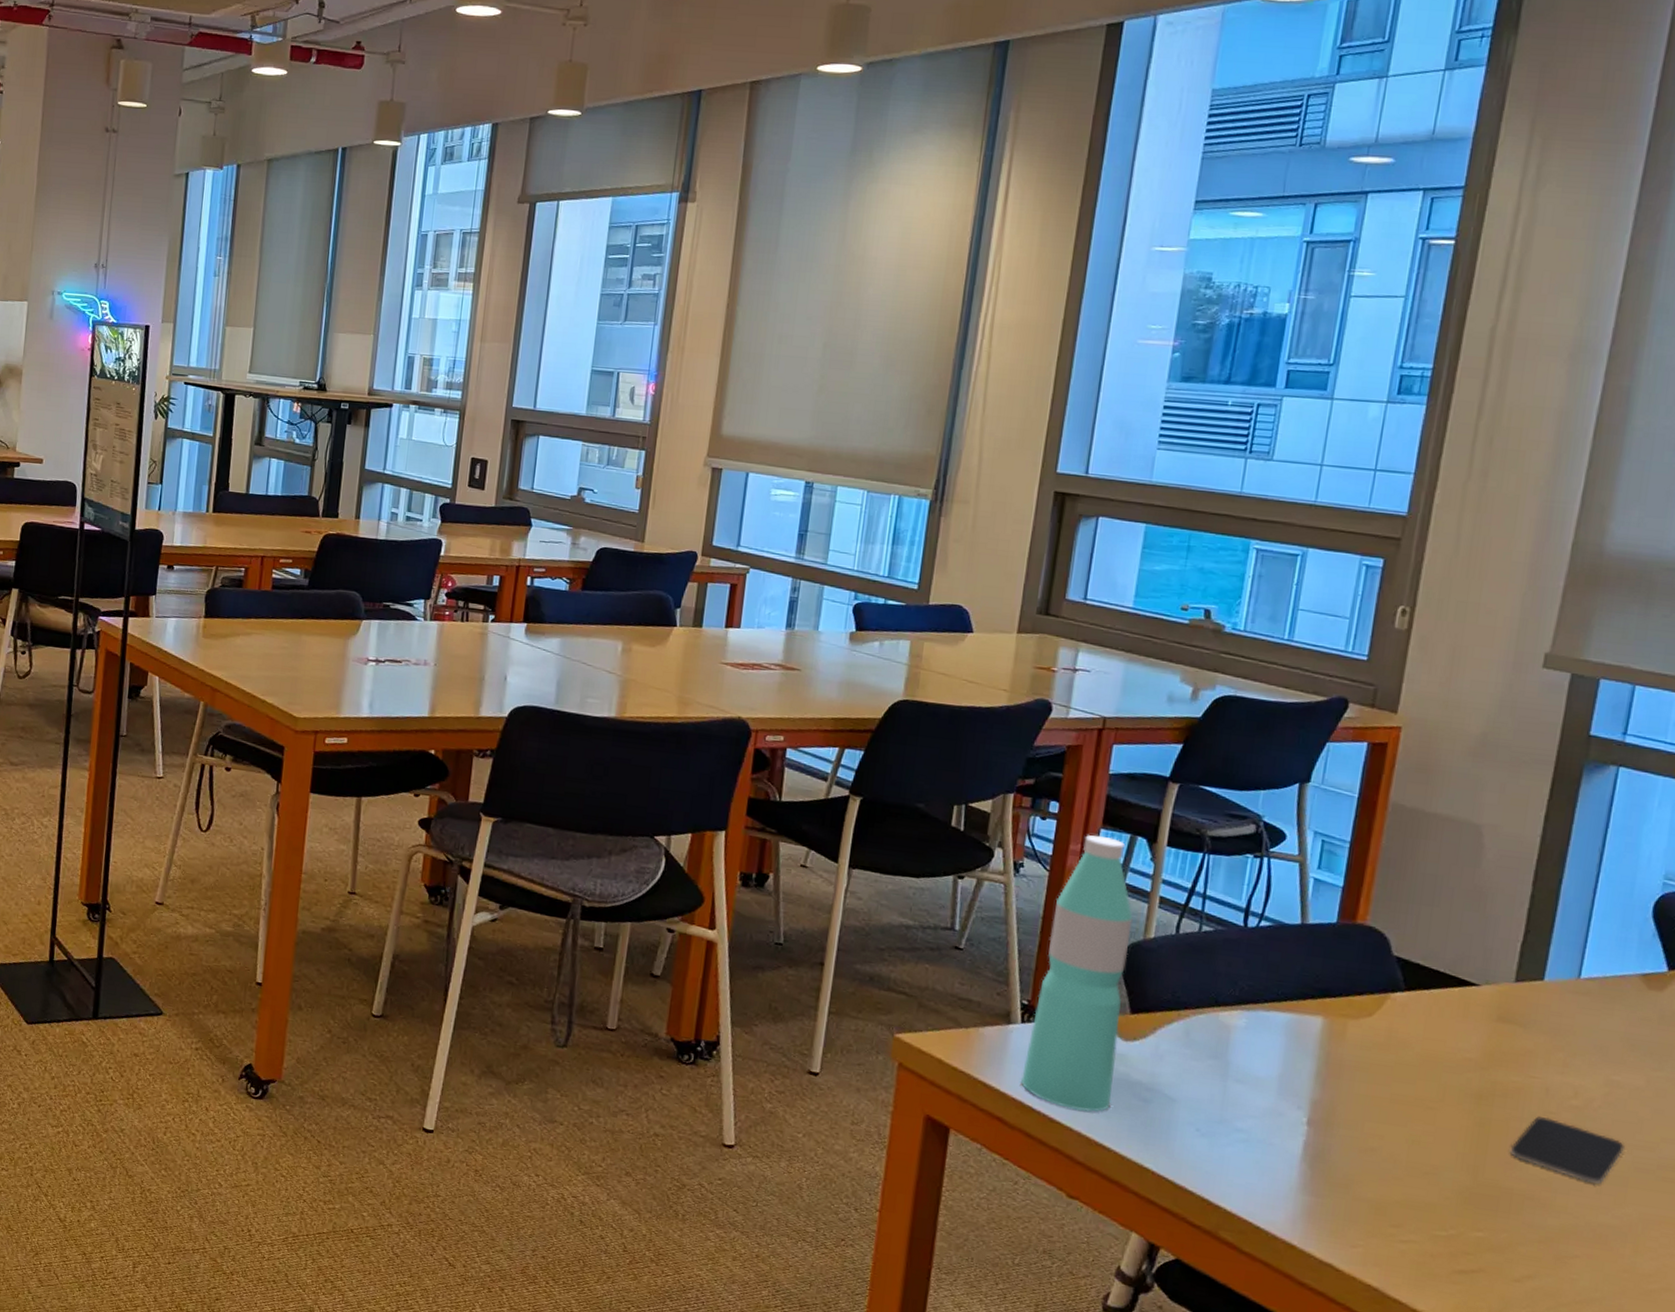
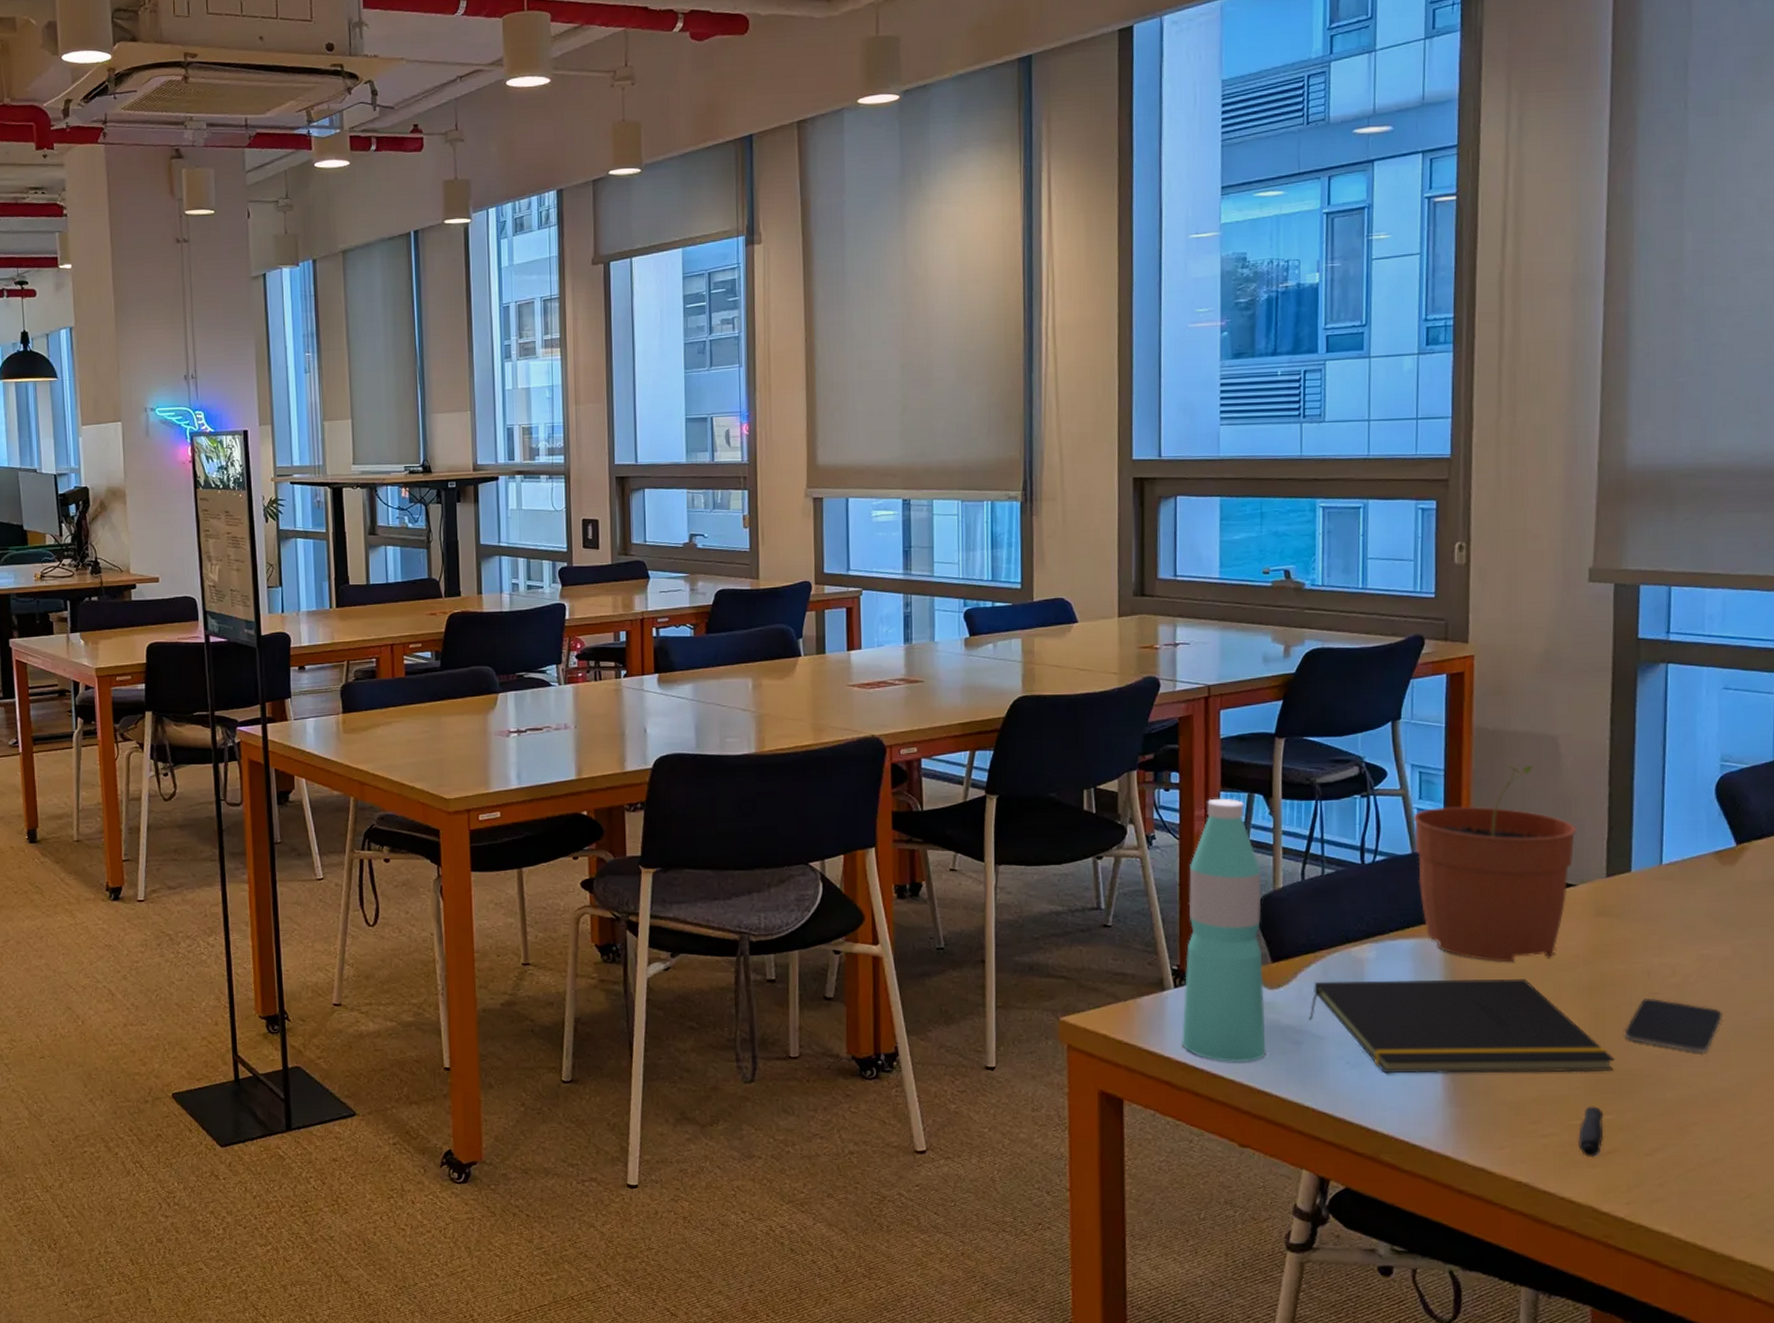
notepad: none [1161,1040,1495,1187] -> present [1308,979,1615,1074]
plant pot: none [1303,846,1490,1057] -> present [1413,764,1578,963]
pen: none [1440,1219,1474,1274] -> present [1578,1106,1604,1158]

